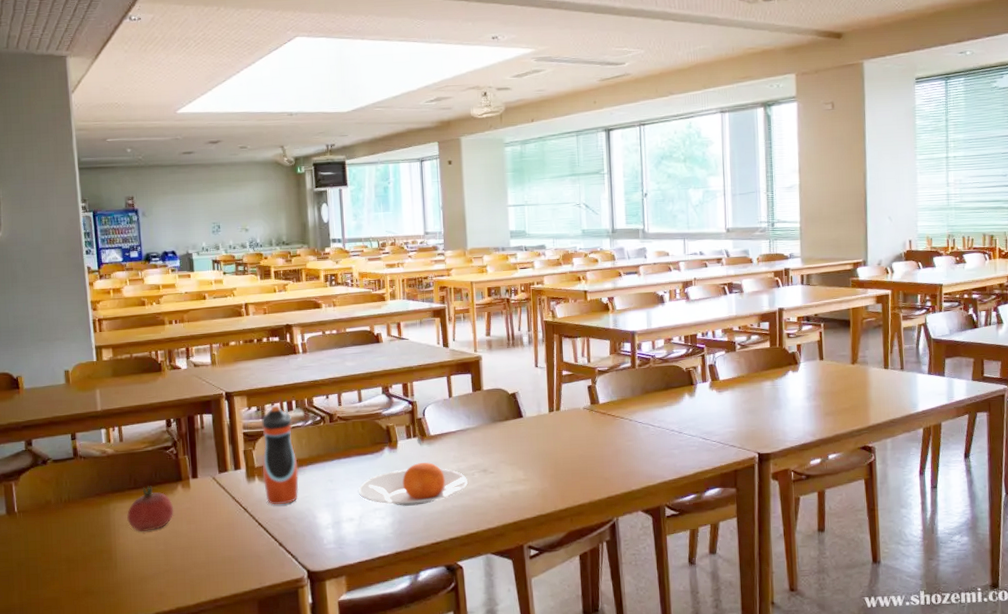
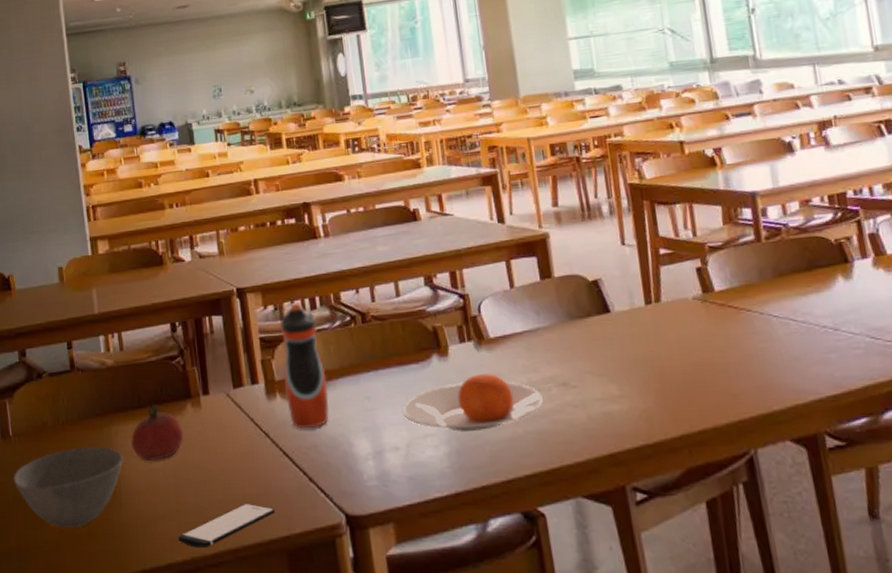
bowl: none [17,520,120,588] -> present [13,446,124,529]
smartphone: none [166,563,250,600] -> present [178,503,275,548]

